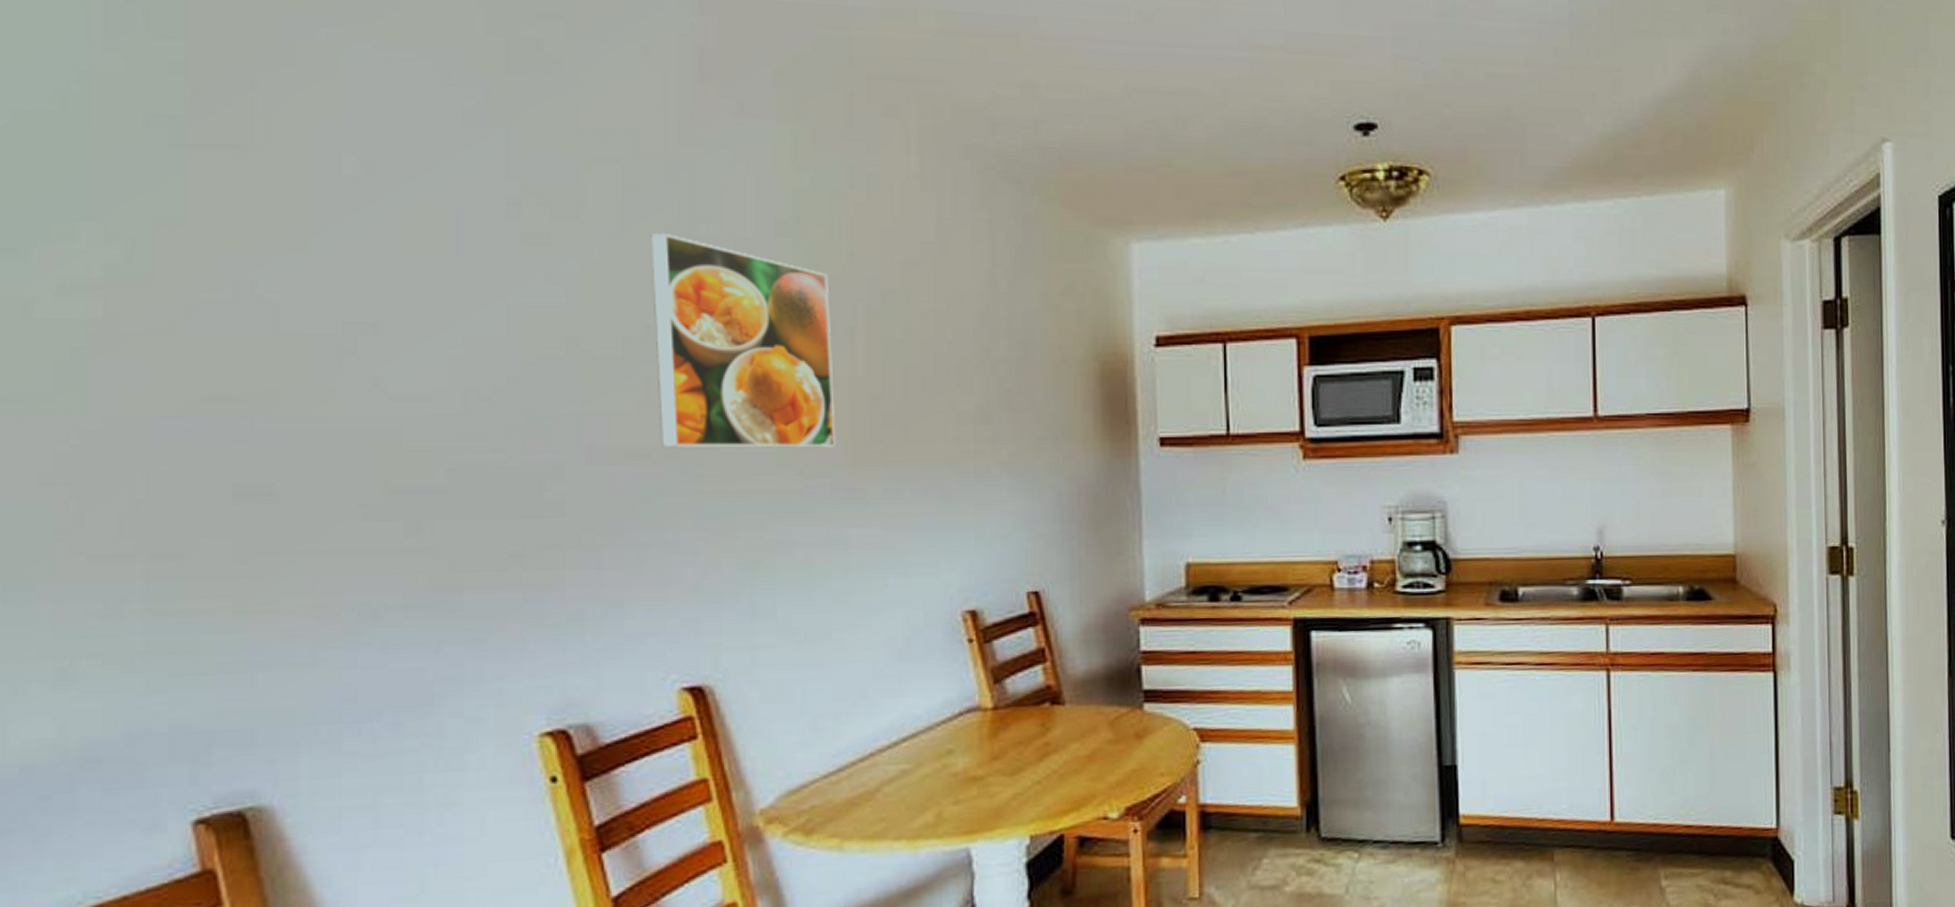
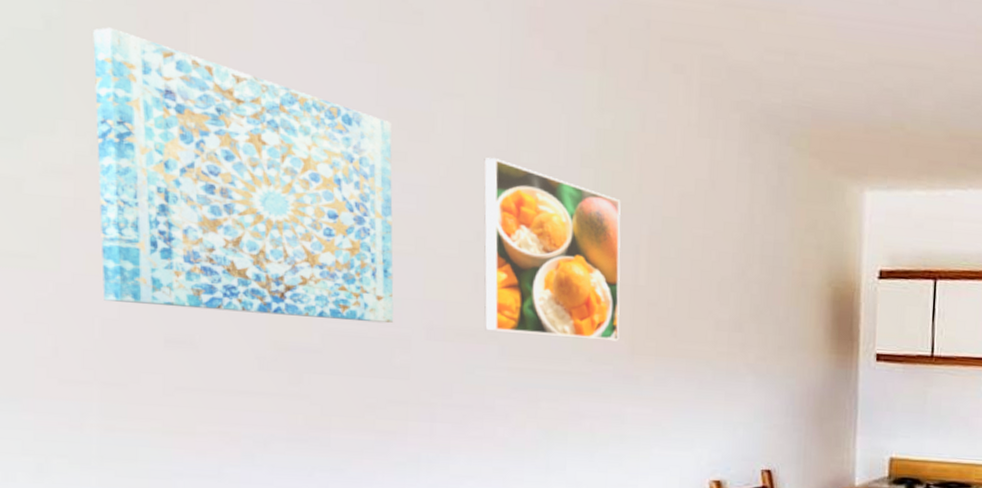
wall art: none [126,102,540,449] -> present [93,27,394,323]

